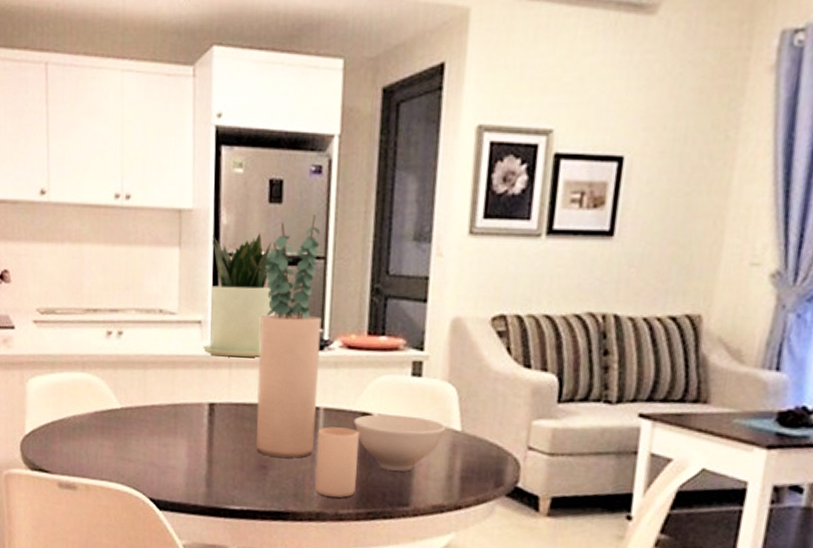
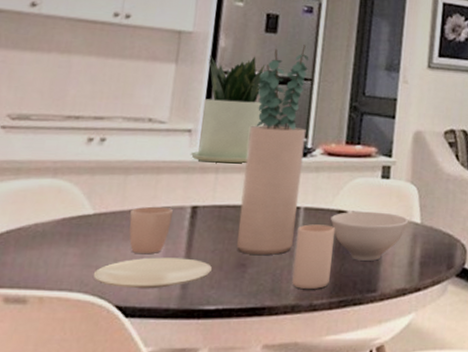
plate: none [127,453,233,485] -> present [93,257,212,289]
cup: none [153,402,191,450] -> present [129,206,173,254]

